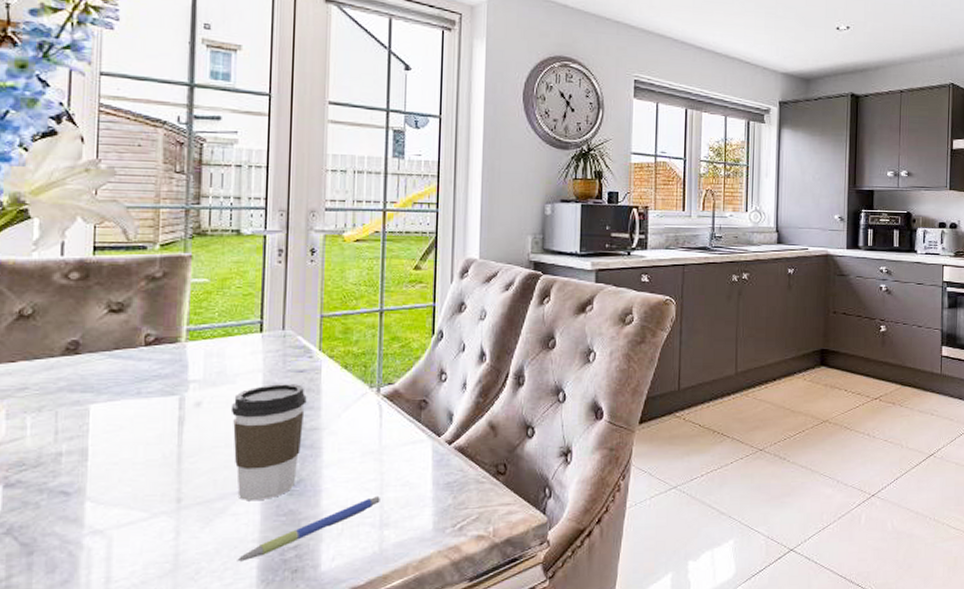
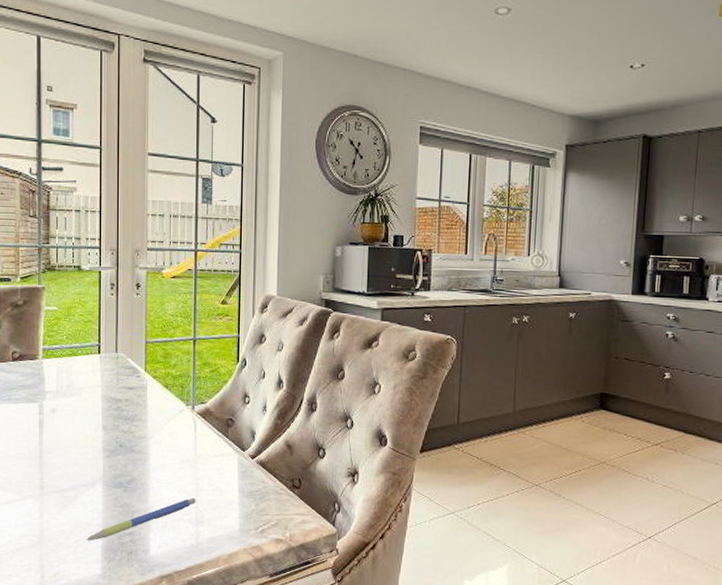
coffee cup: present [230,384,307,502] -> none [78,398,136,494]

